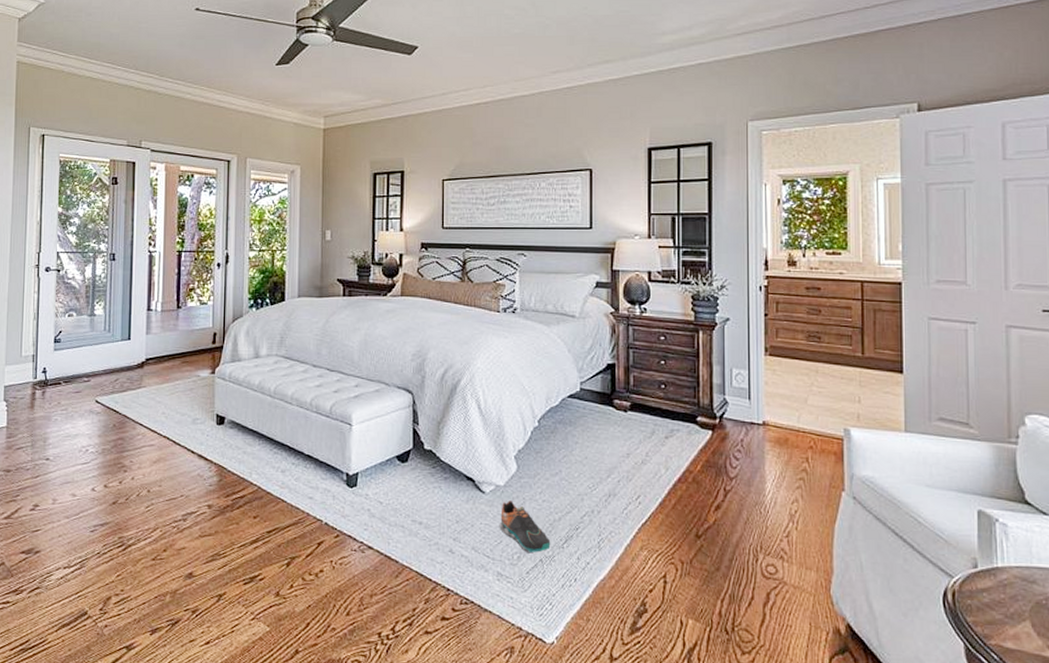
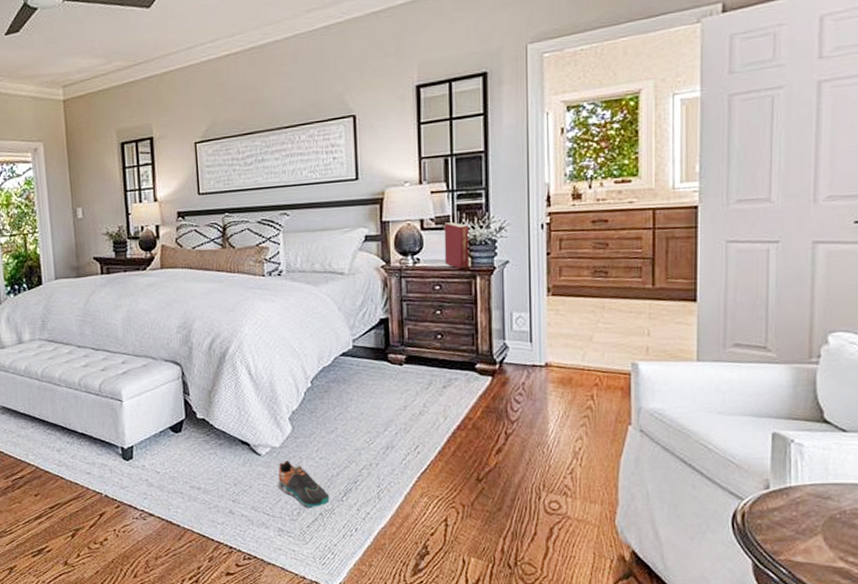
book: none [669,277,693,323] -> present [443,222,470,270]

